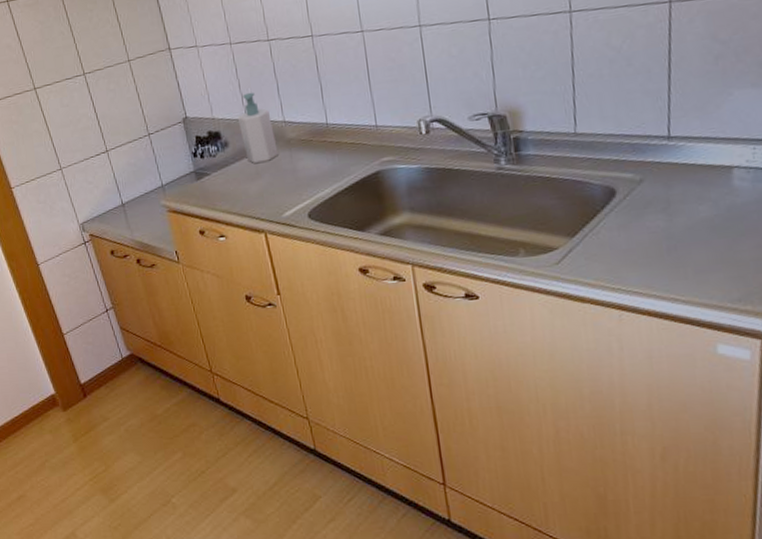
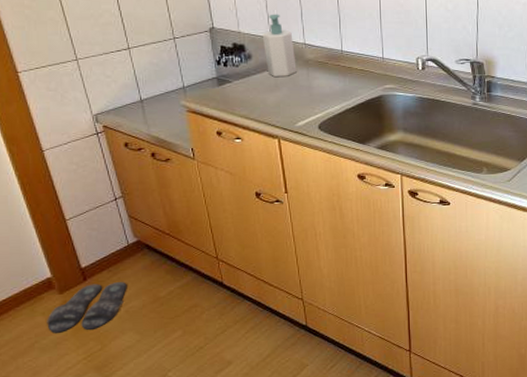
slippers: none [54,398,125,452] -> present [47,282,127,333]

